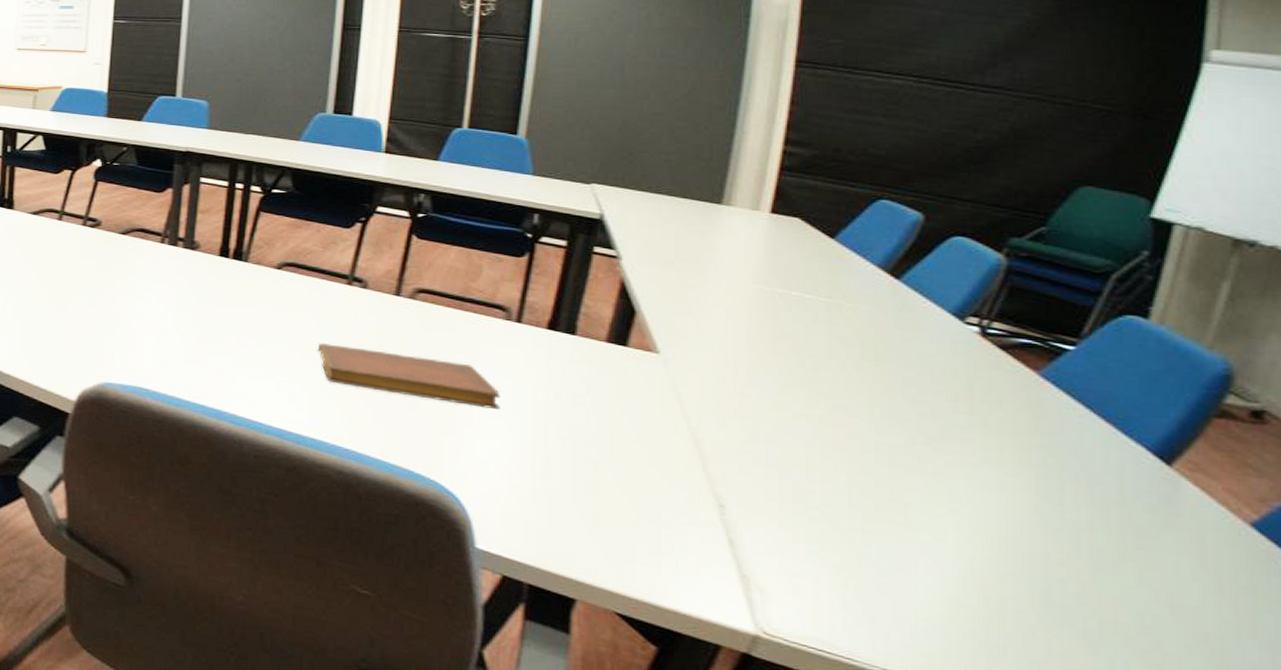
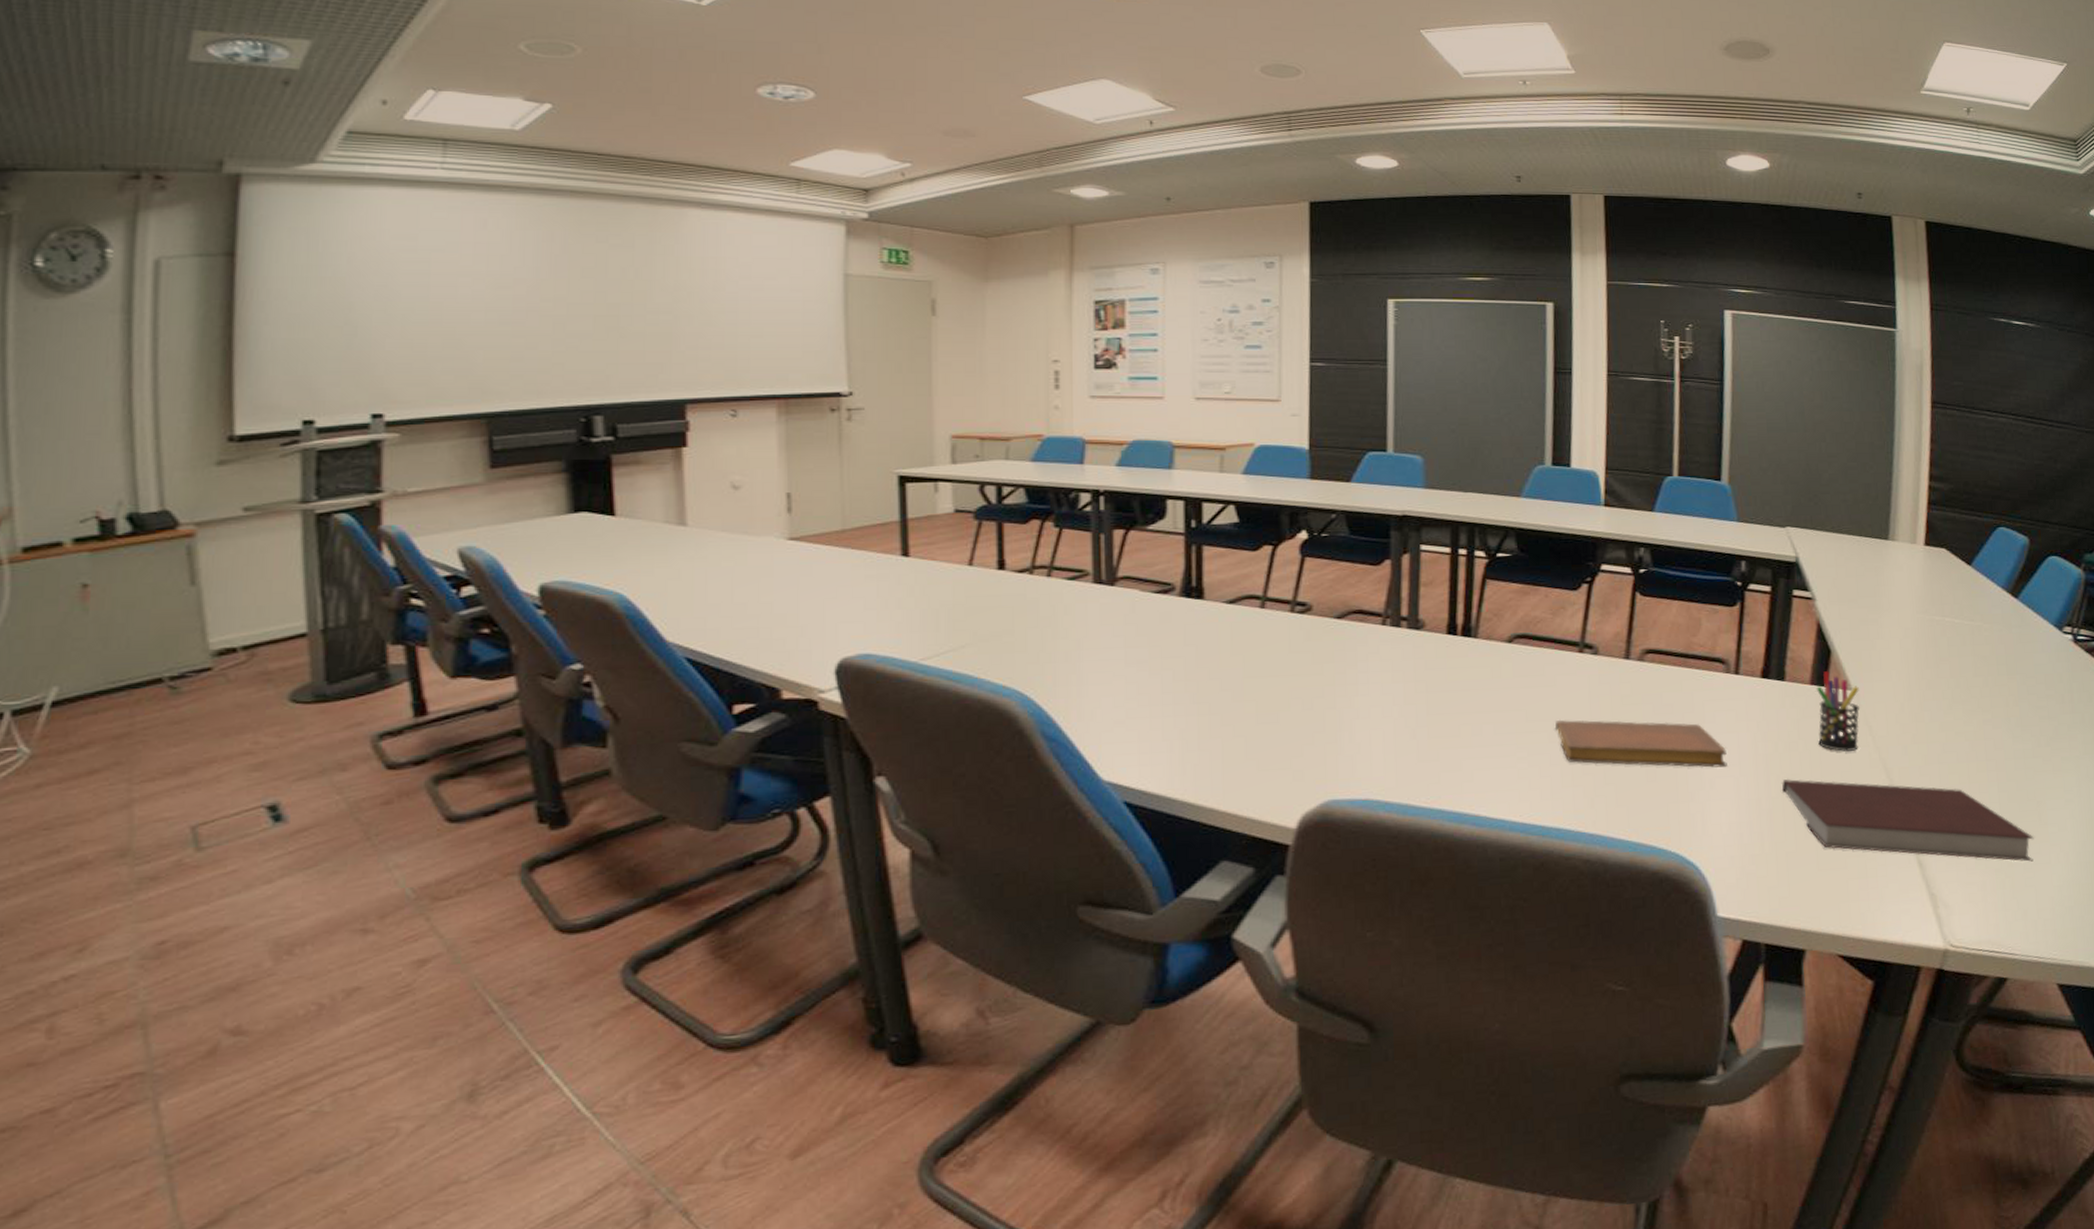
notebook: none [561,430,895,567] -> present [1781,778,2034,862]
pen holder: none [611,331,668,416] -> present [1816,671,1860,752]

